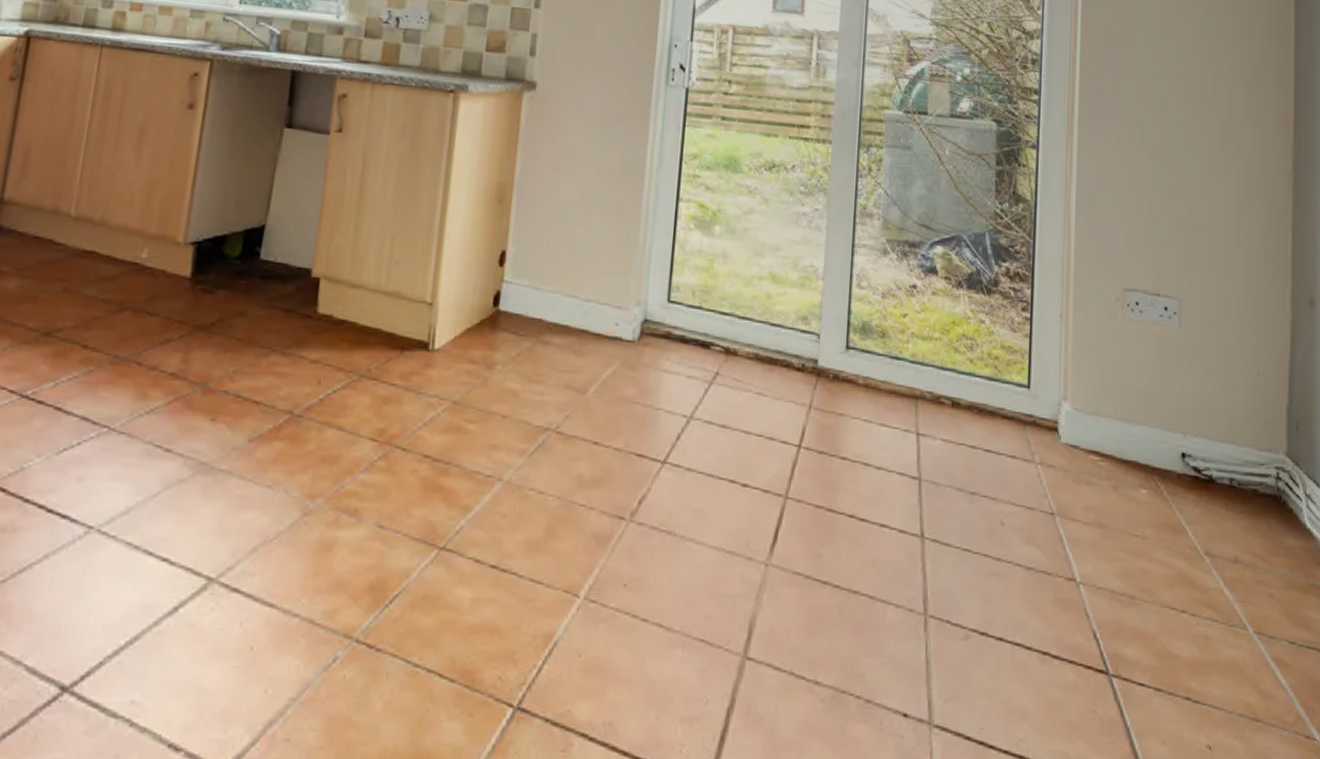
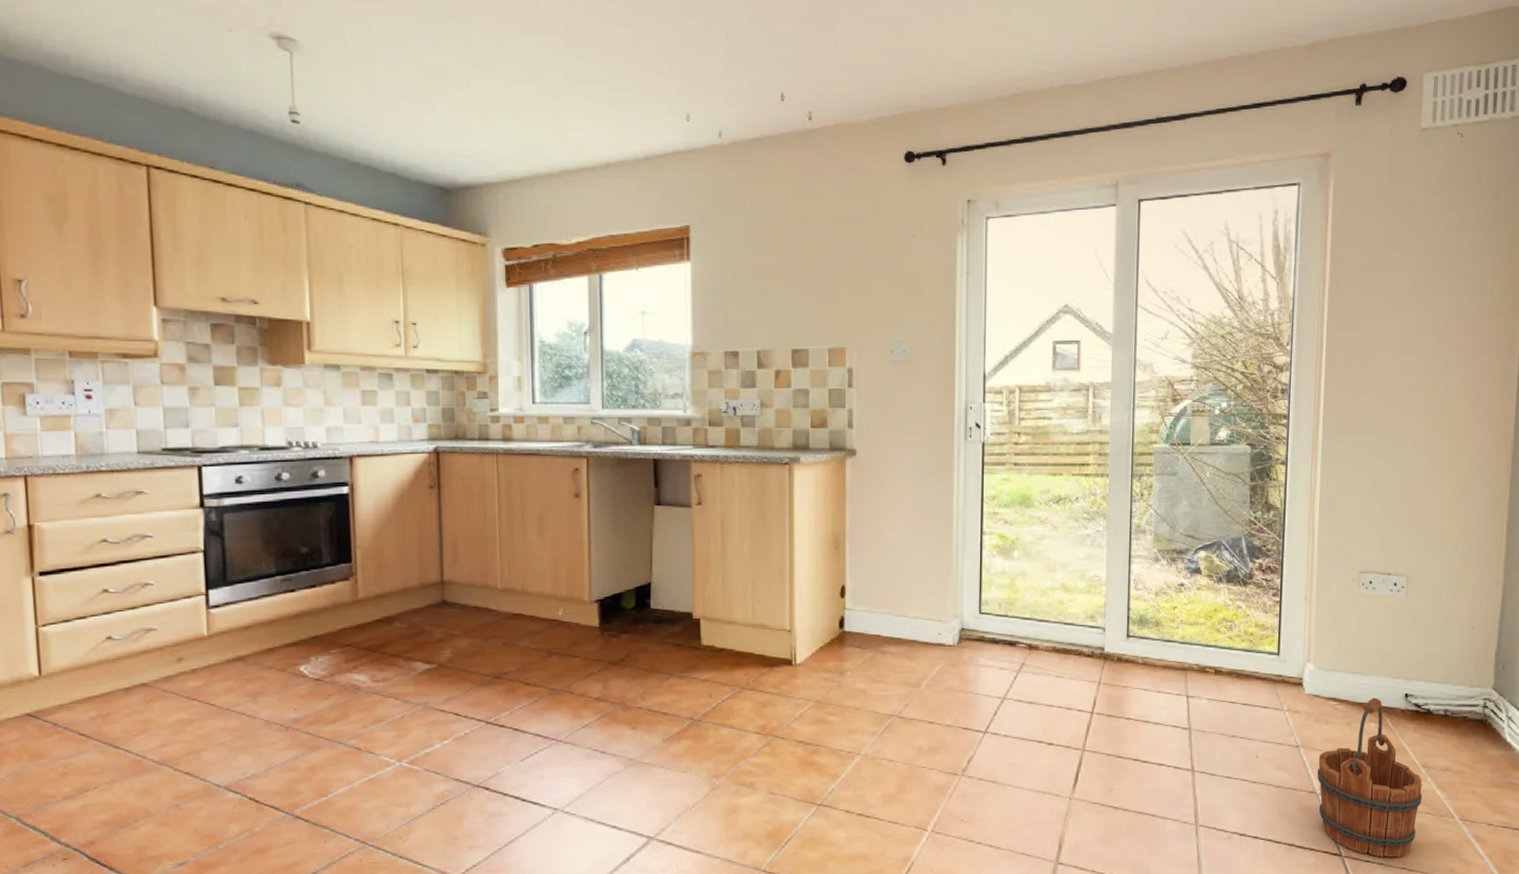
wooden bucket: none [1076,454,1207,682] -> present [1317,697,1423,858]

